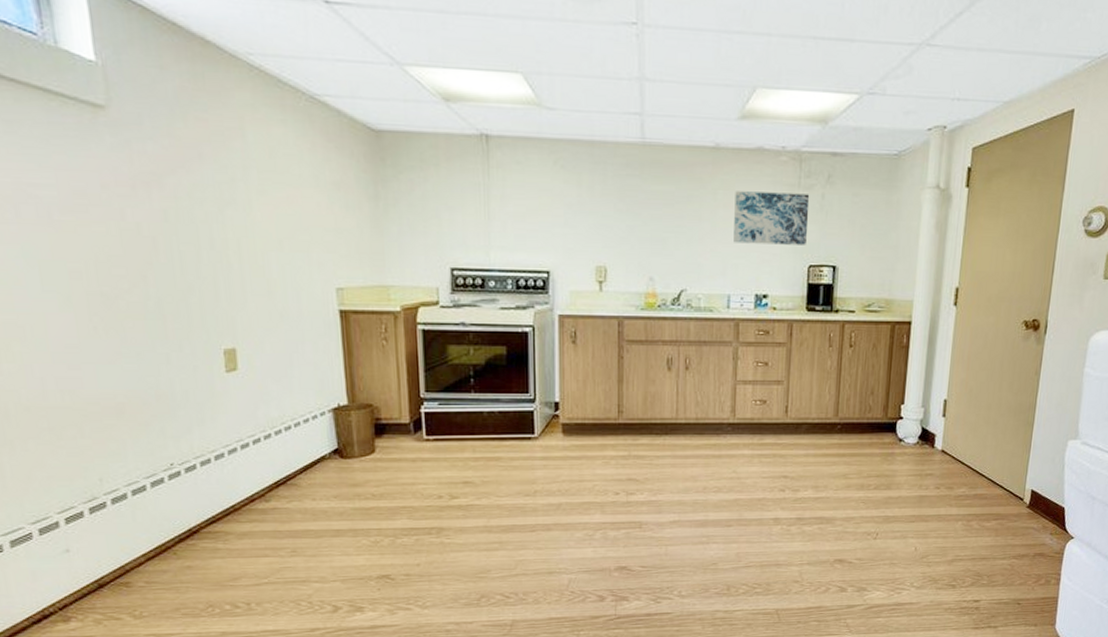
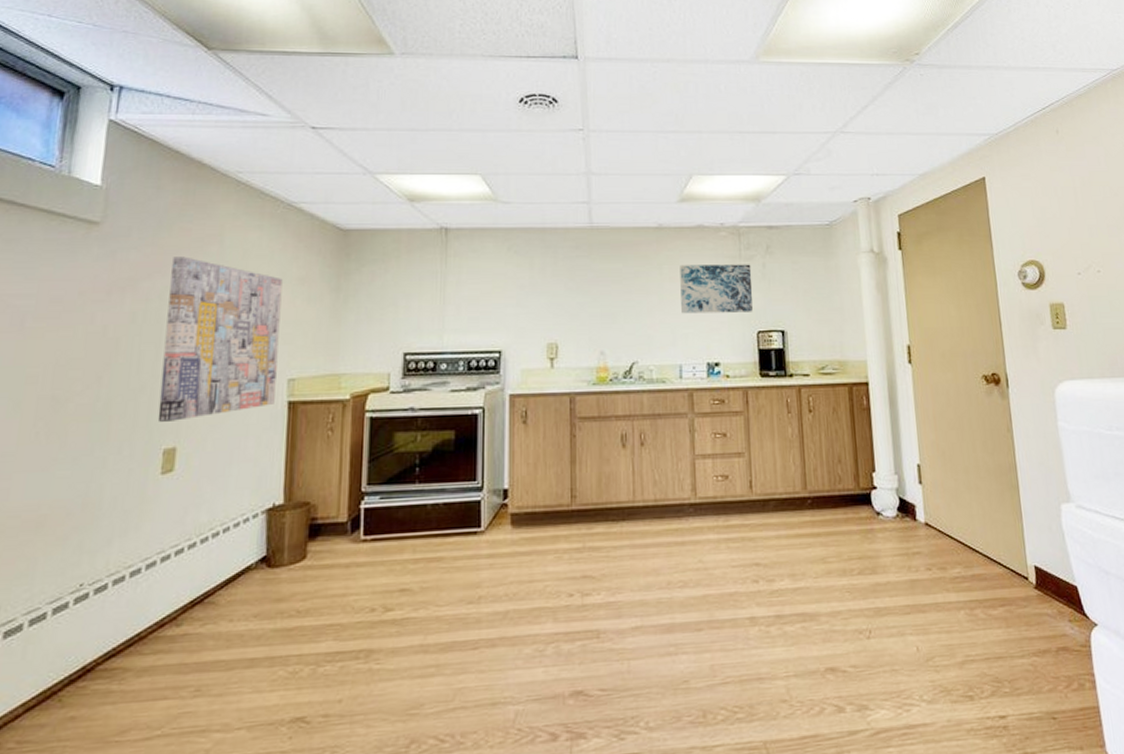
wall art: none [194,151,326,323] -> present [157,256,283,422]

